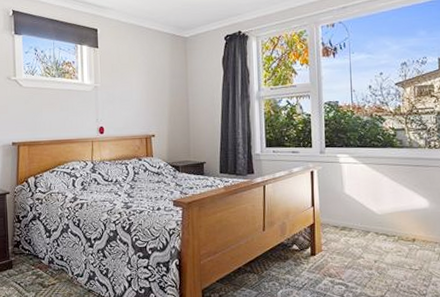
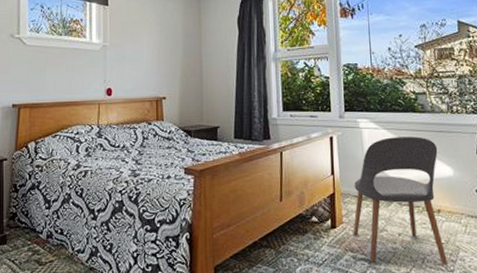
chair: none [331,171,420,288] -> present [353,136,447,264]

